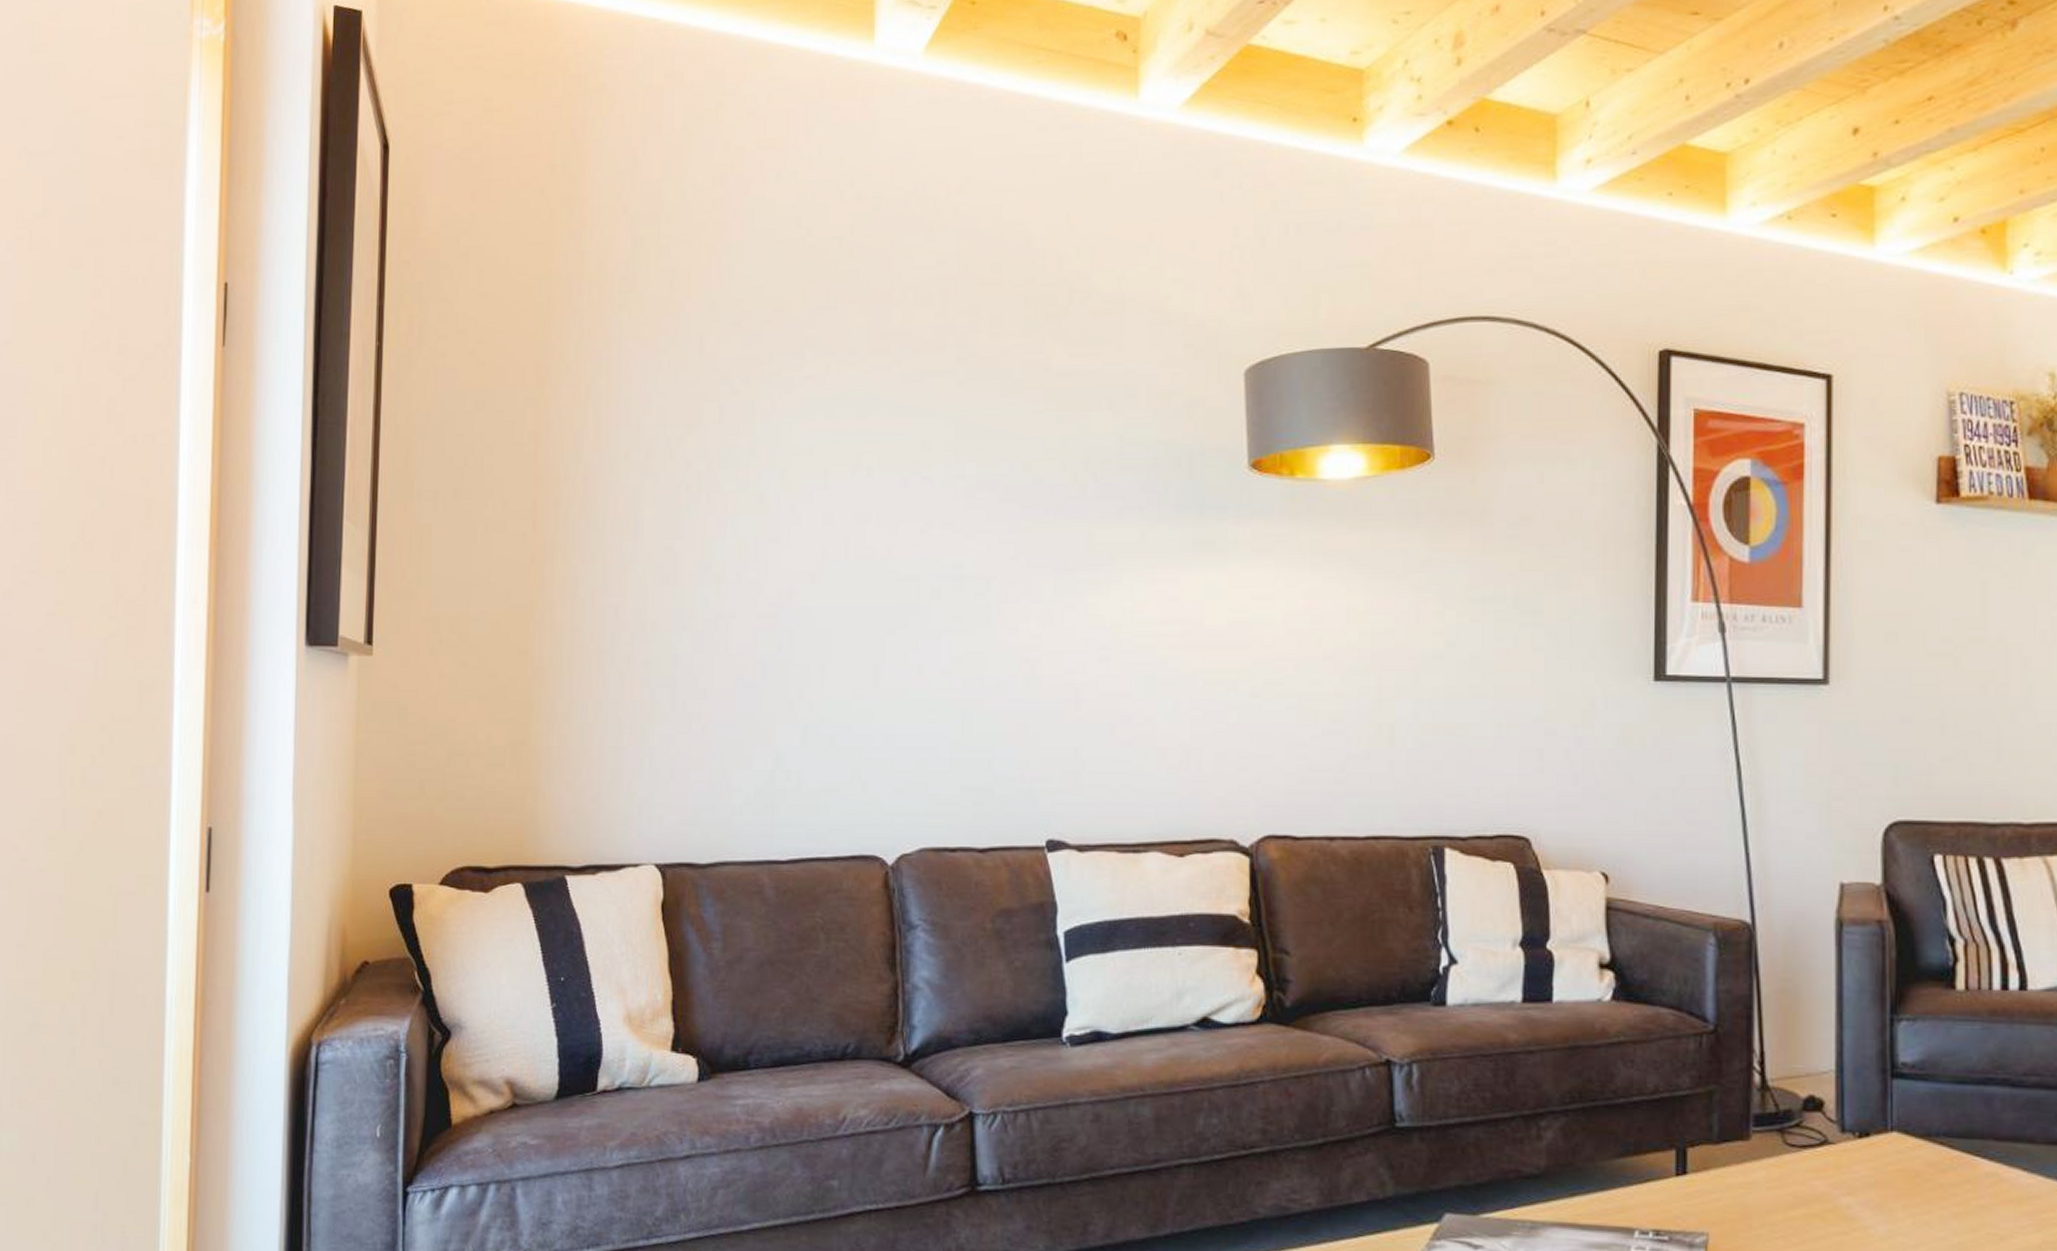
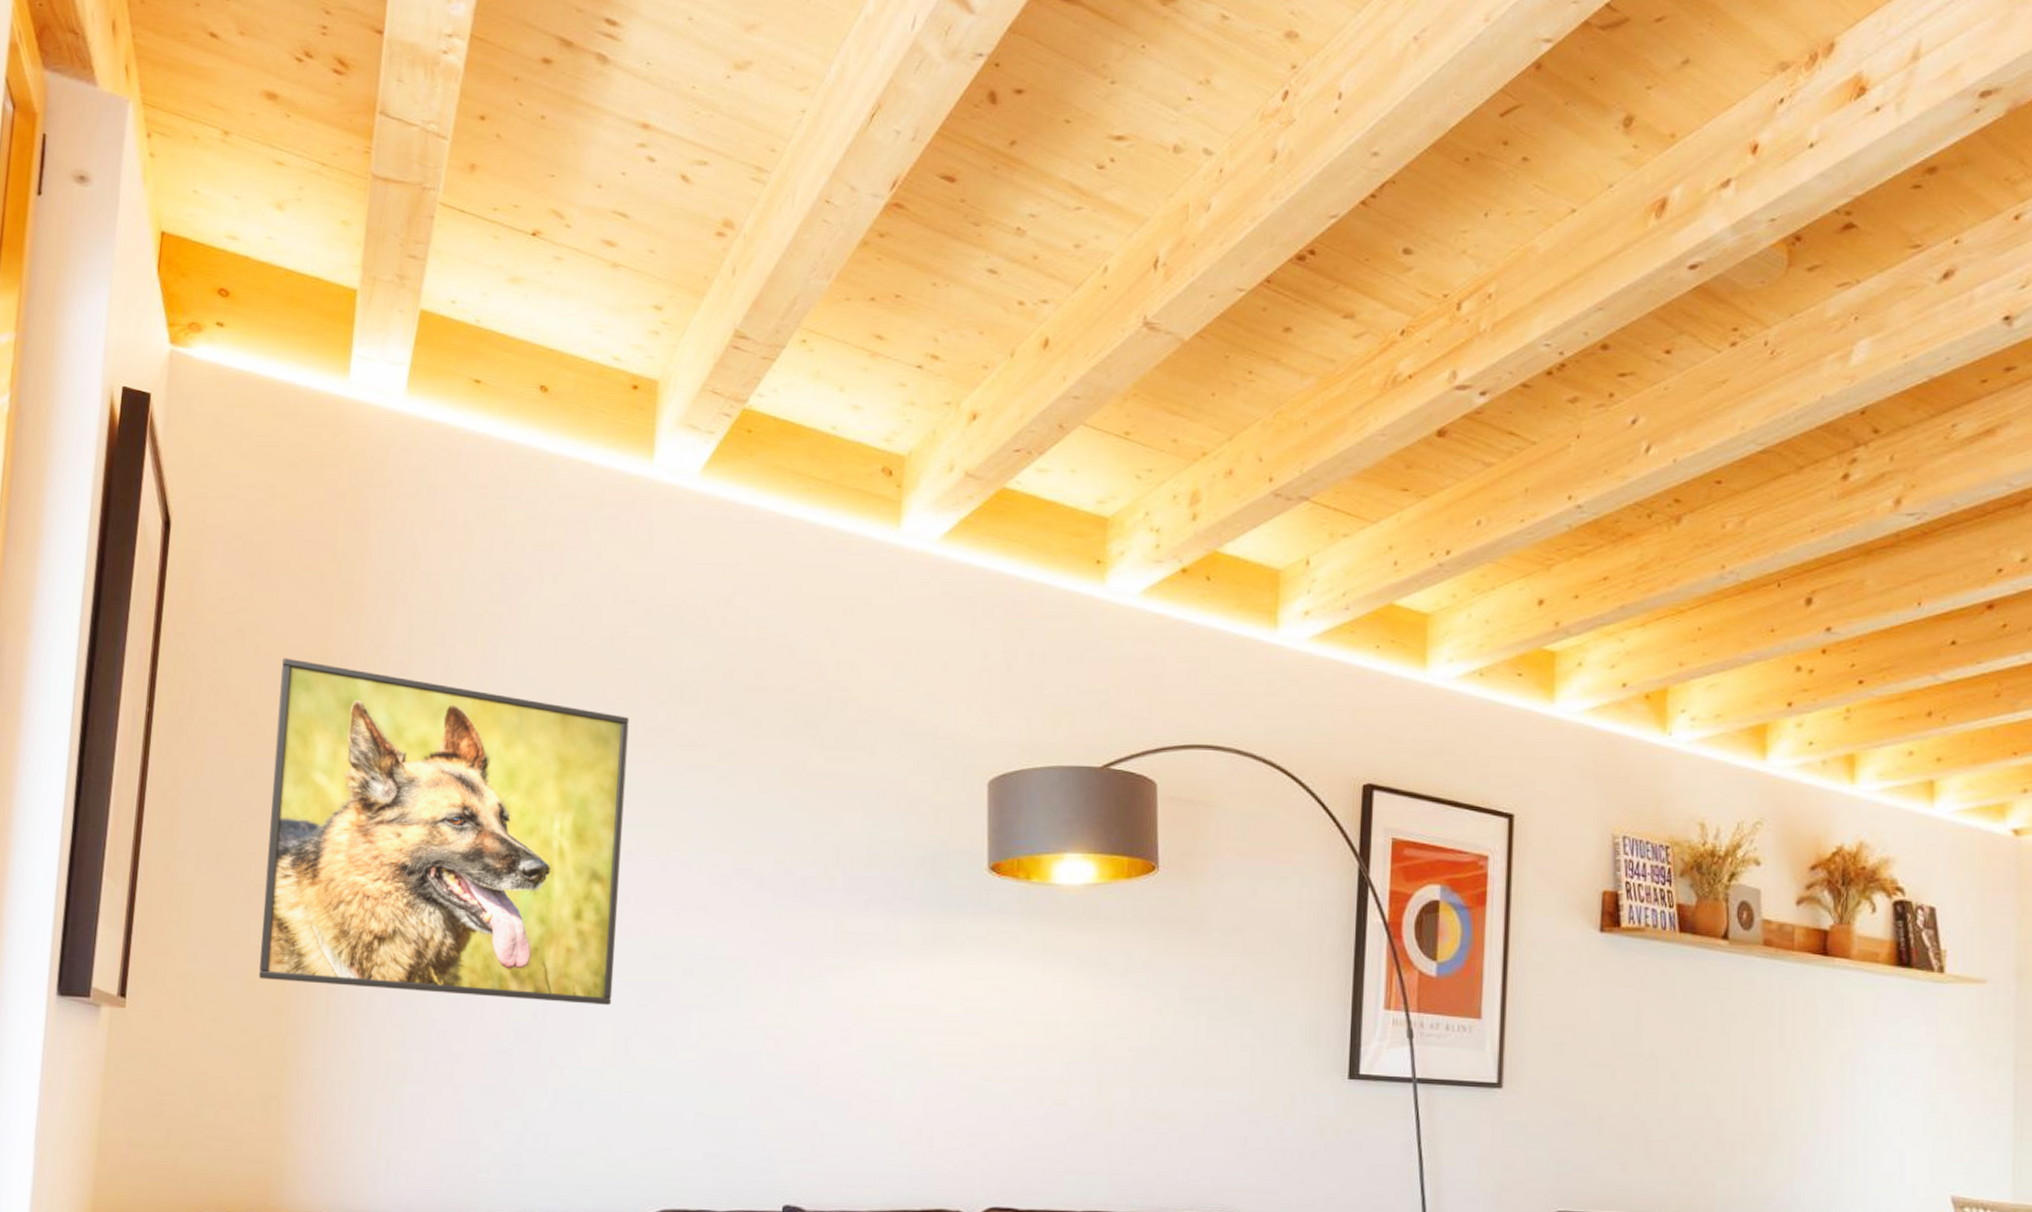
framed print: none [501,281,862,632] -> present [259,658,630,1005]

